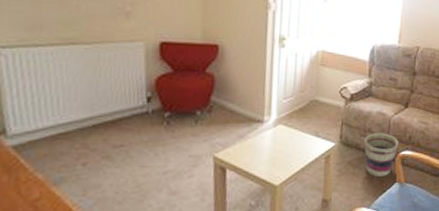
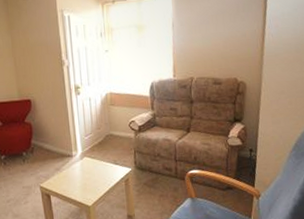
basket: present [364,133,398,177] -> none [155,156,186,194]

